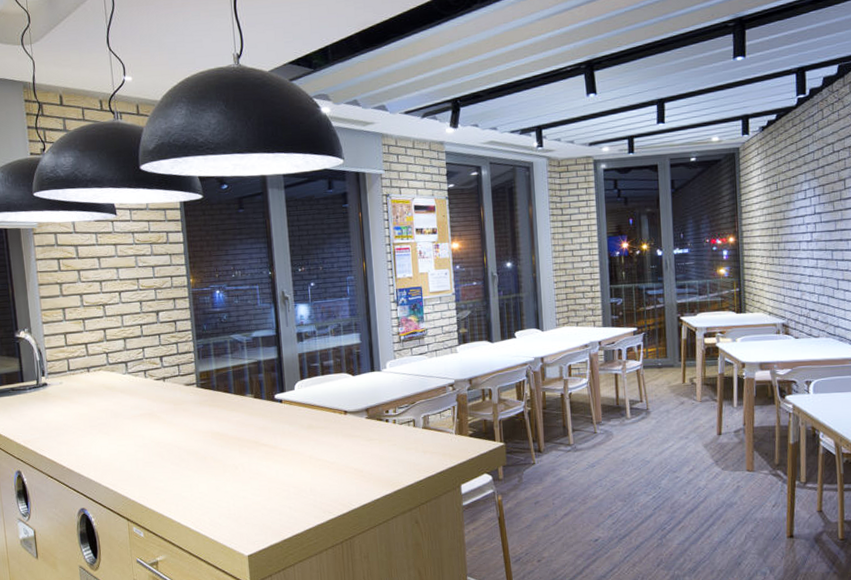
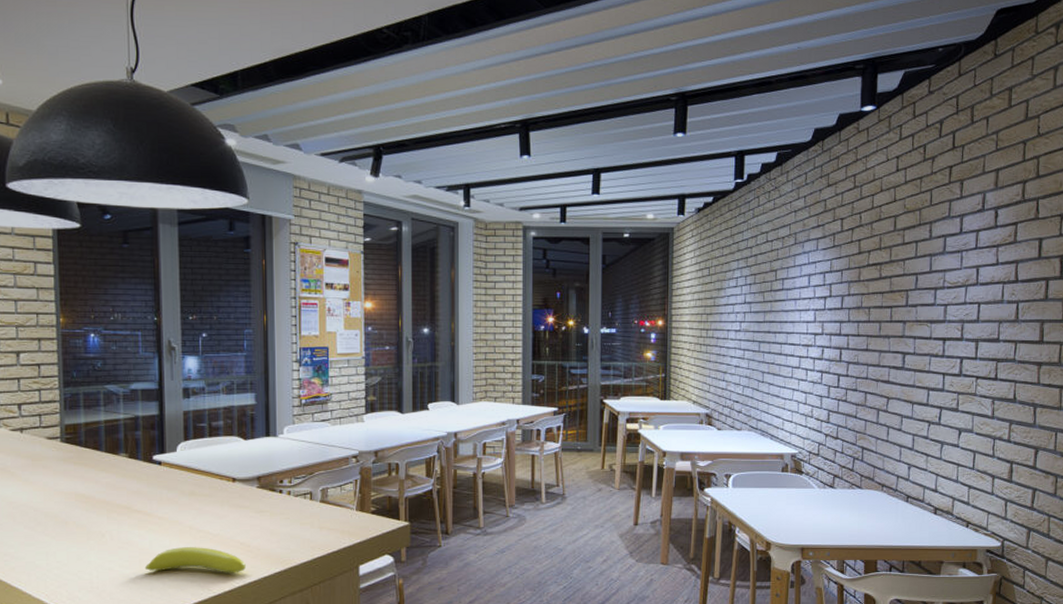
banana: none [273,474,360,498] -> present [144,547,246,573]

